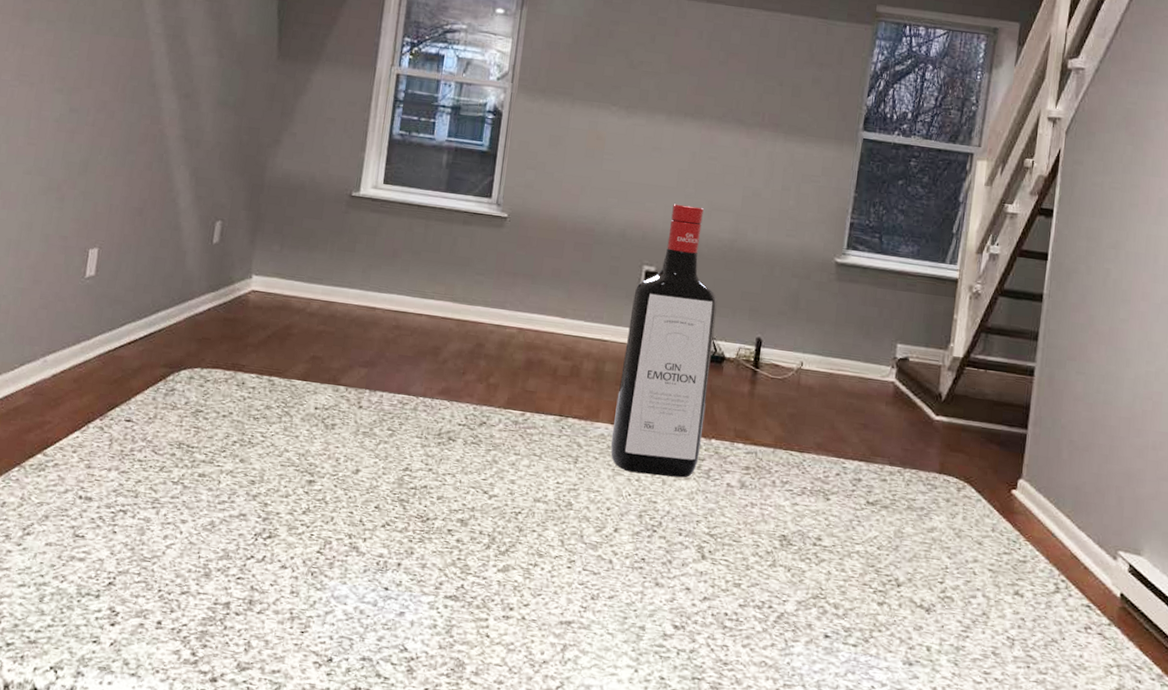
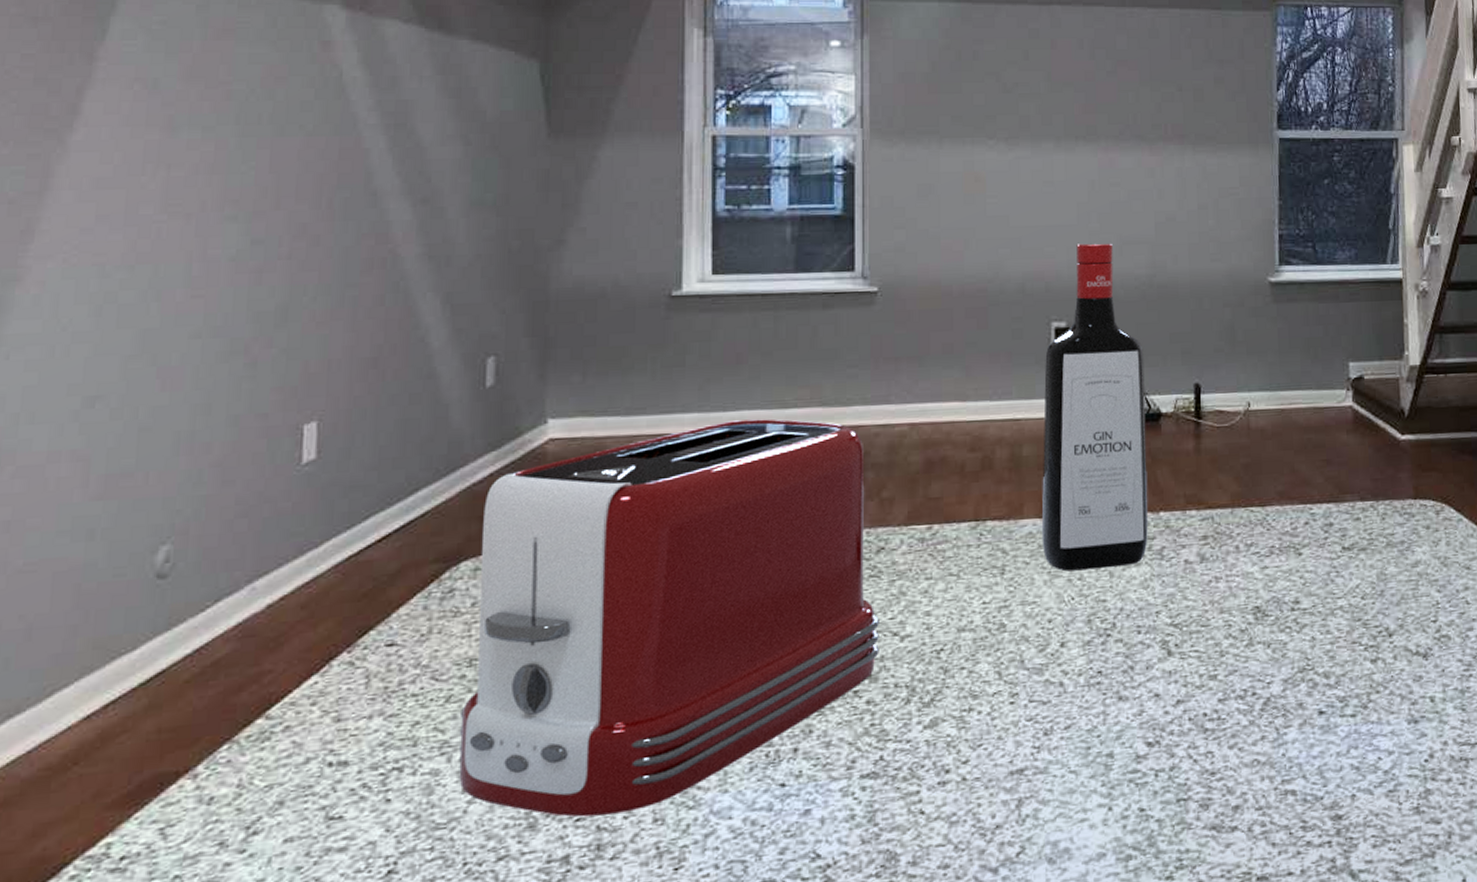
toaster: none [162,300,481,582] -> present [459,419,879,817]

